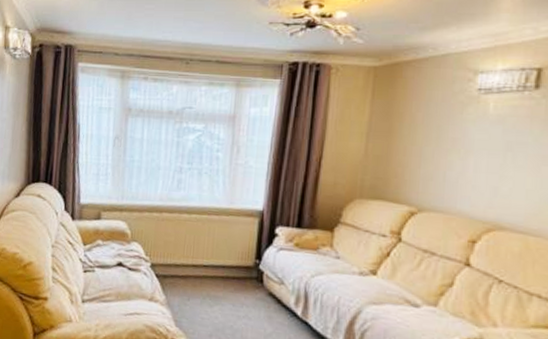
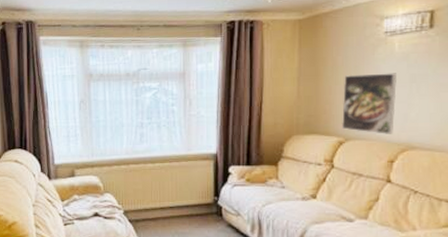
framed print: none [415,134,488,210] -> present [342,73,397,134]

